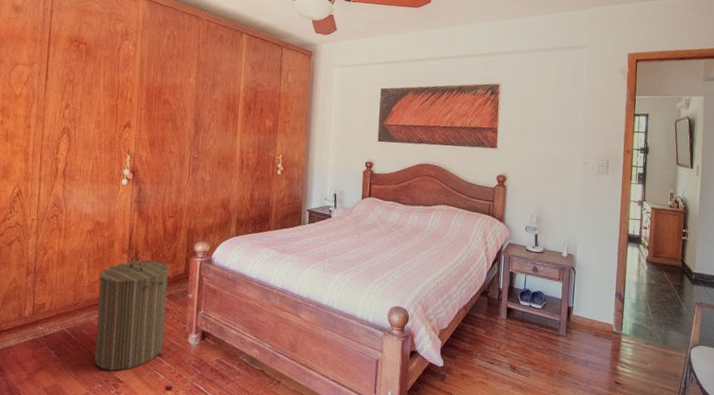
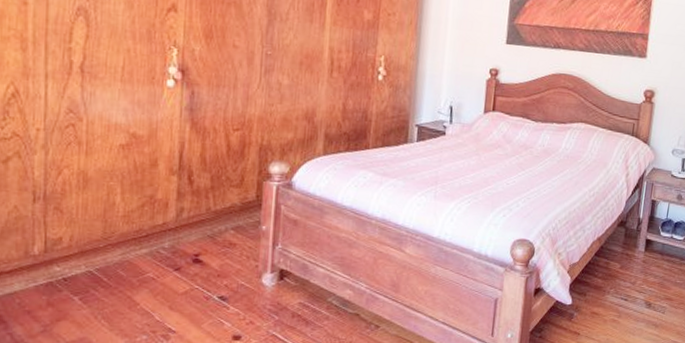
laundry hamper: present [94,256,169,371] -> none [136,178,234,319]

